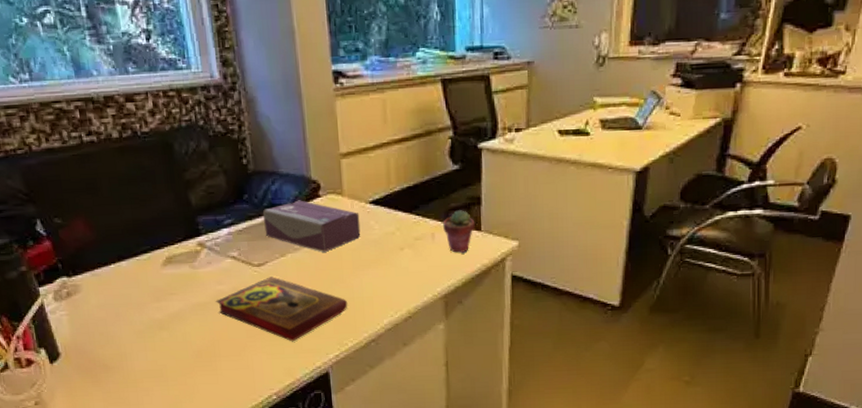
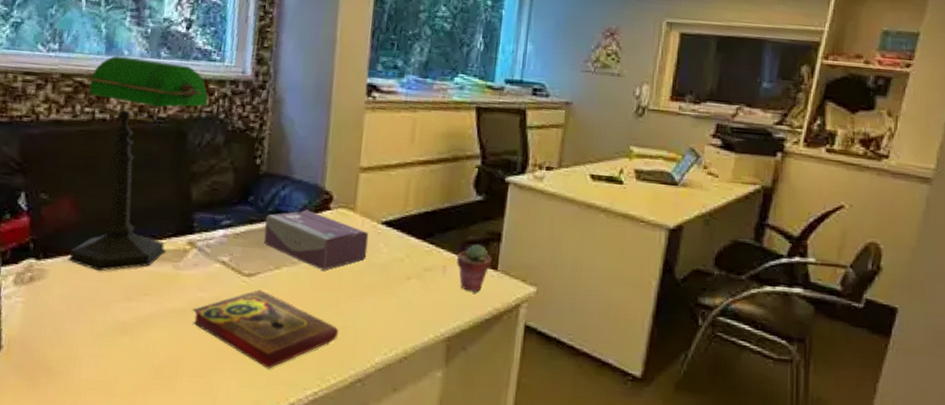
desk lamp: none [50,76,185,280] -> present [67,55,208,272]

